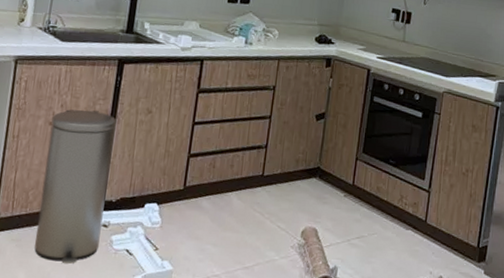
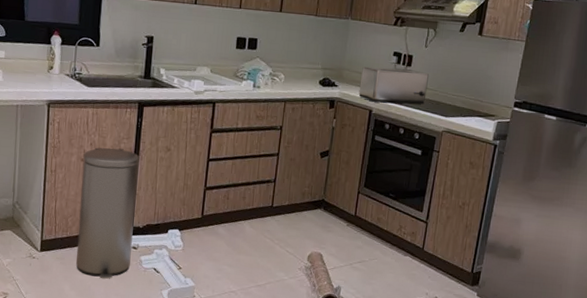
toaster: none [356,23,429,64] -> present [358,66,430,104]

